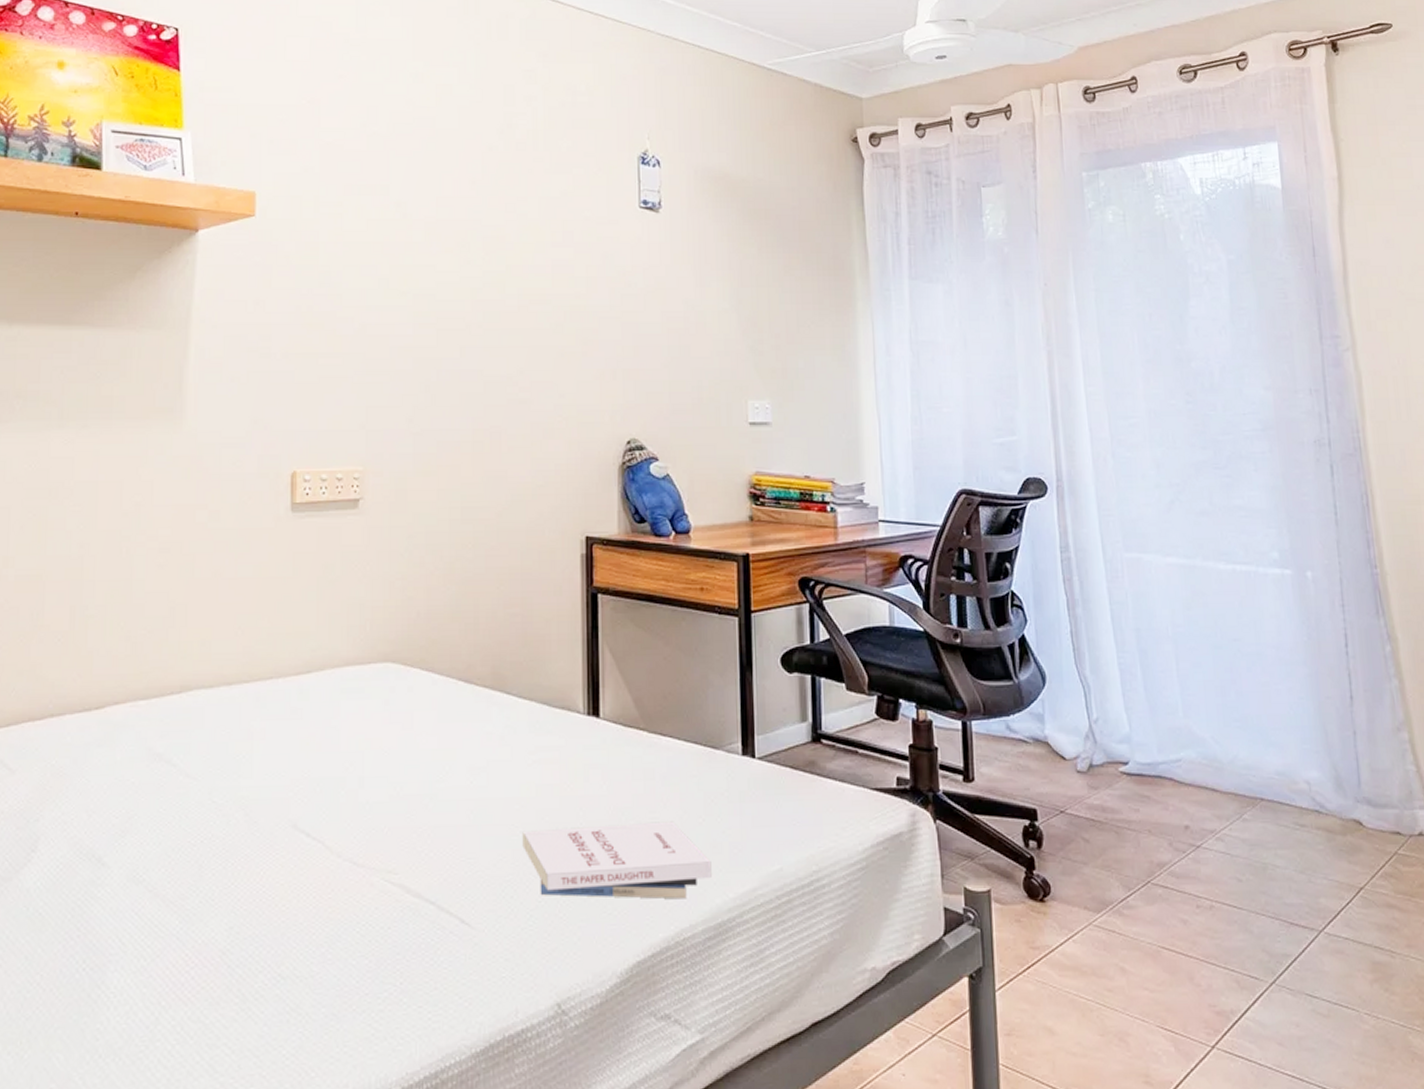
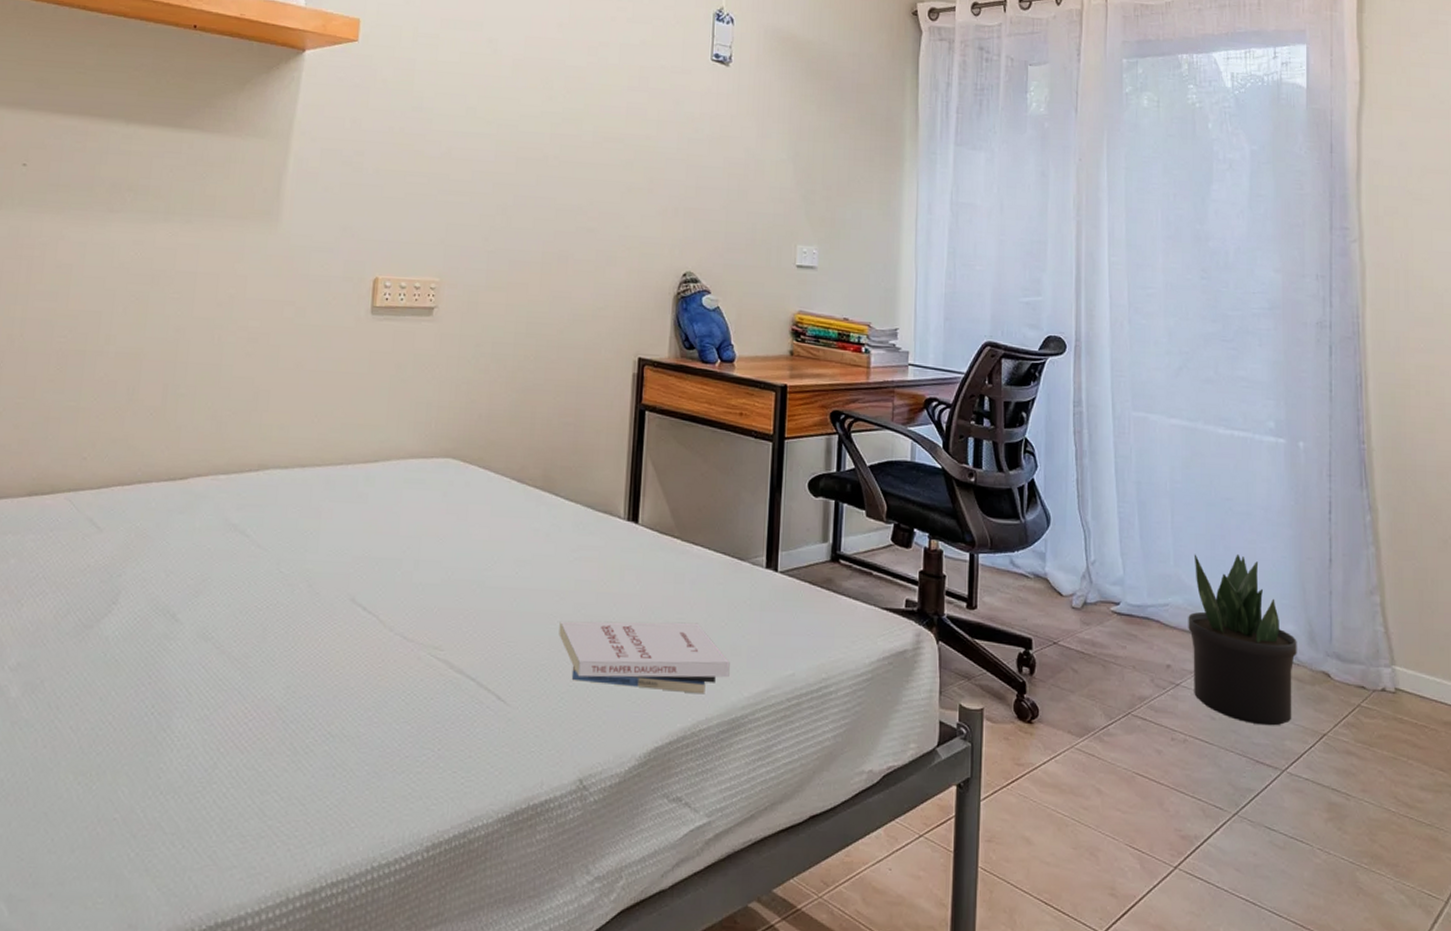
planter: none [1203,698,1325,884] -> present [1188,553,1297,726]

